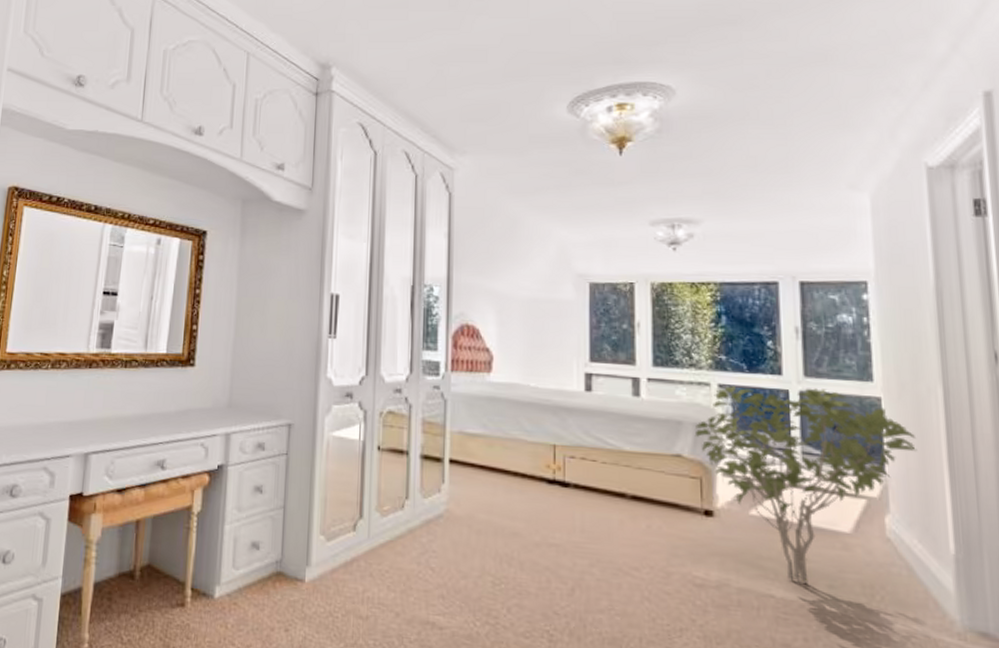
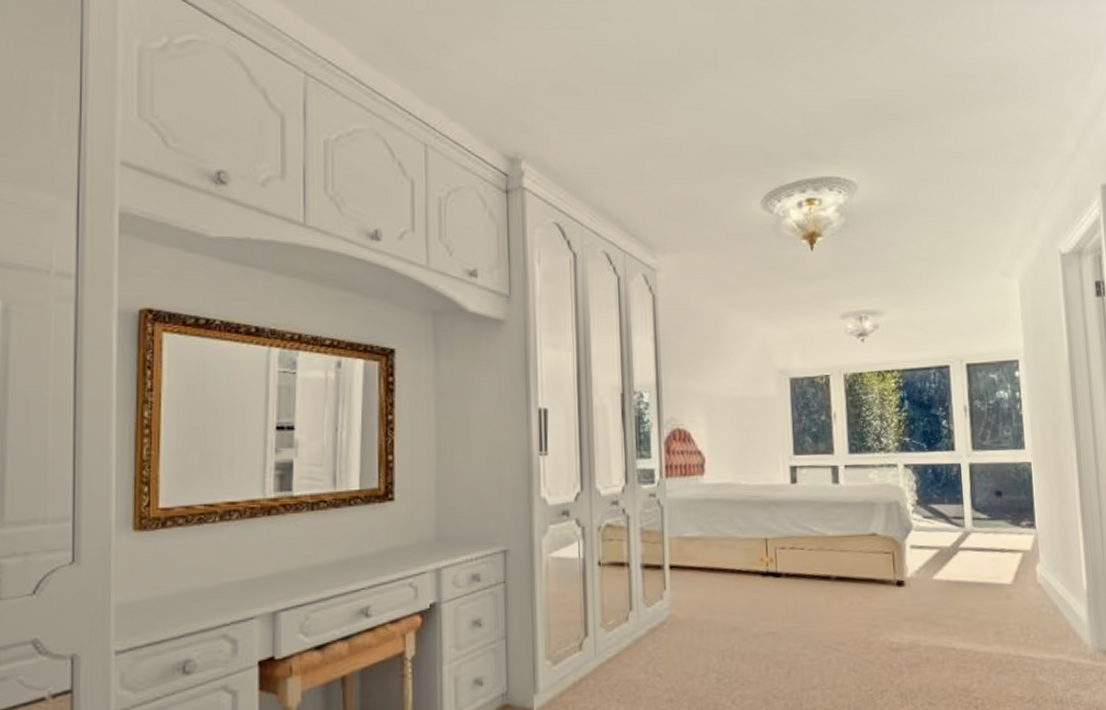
shrub: present [694,386,918,584] -> none [886,459,1059,634]

